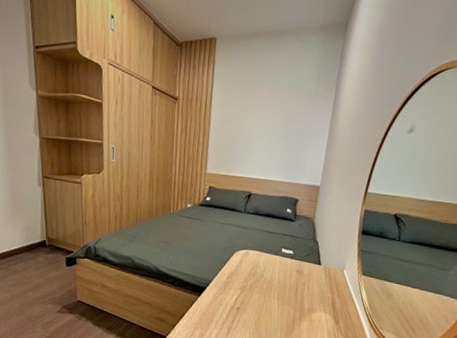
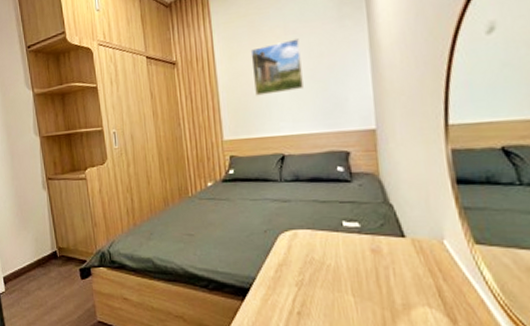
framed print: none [239,102,281,145] -> present [250,38,304,96]

